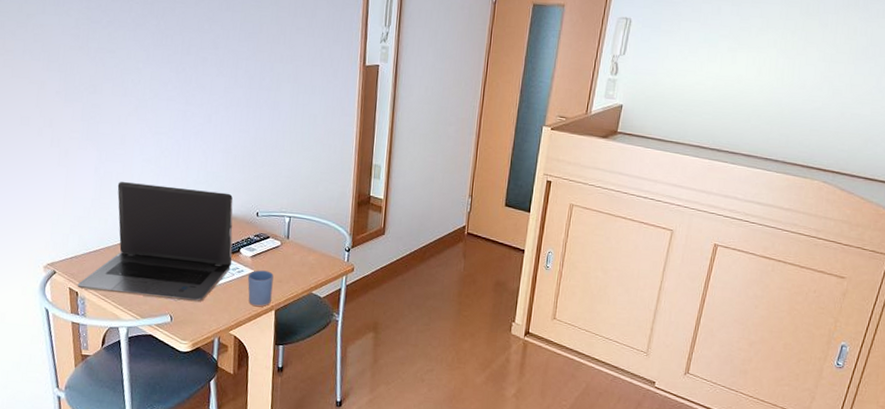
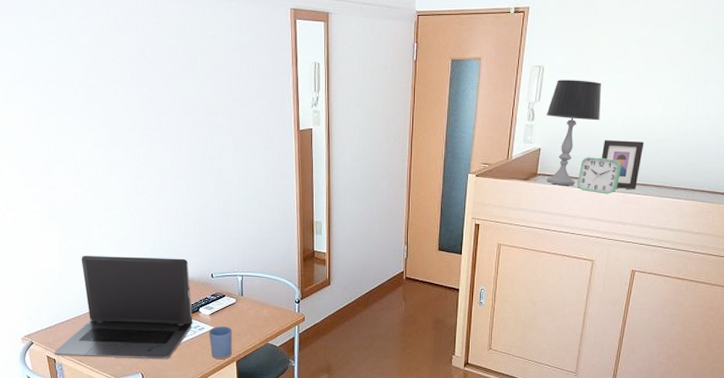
table lamp: none [627,34,693,148] -> present [546,80,602,186]
alarm clock: none [659,118,710,160] -> present [576,157,622,194]
picture frame: none [687,102,735,158] -> present [601,140,644,190]

